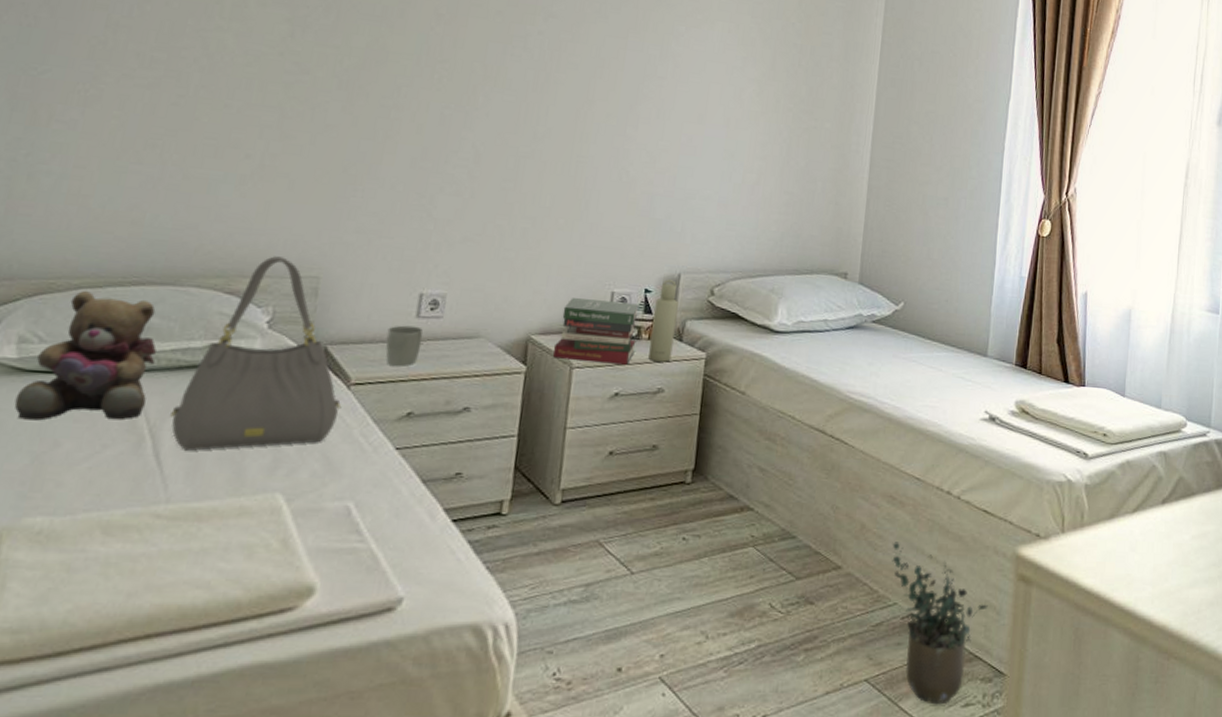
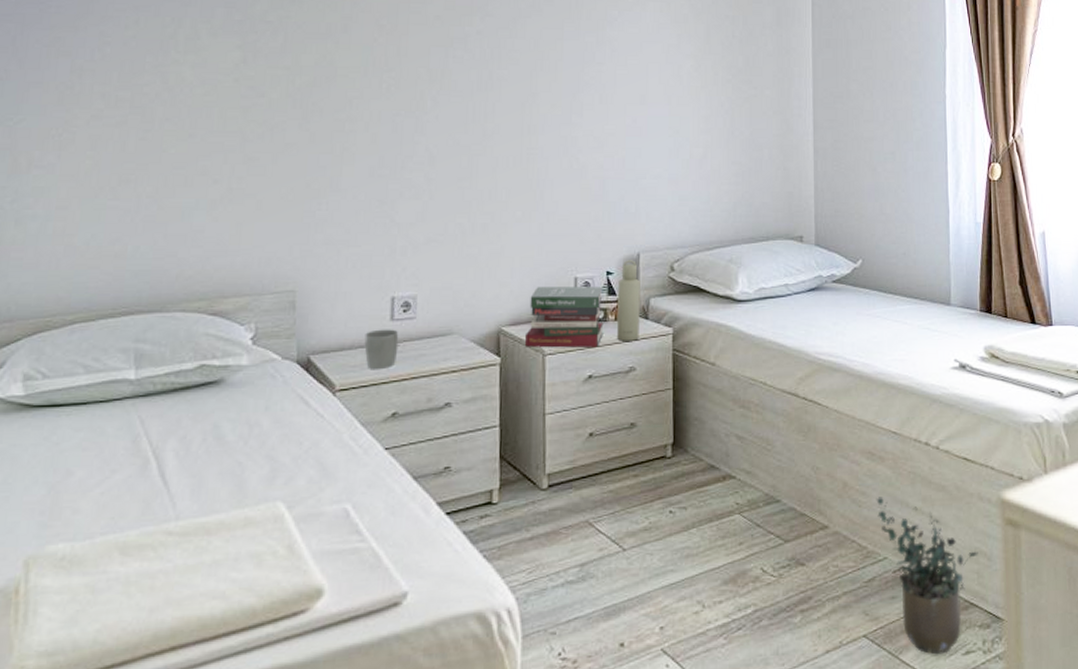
teddy bear: present [14,291,157,421] -> none [26,326,151,453]
handbag: present [170,256,342,451] -> none [171,275,330,468]

